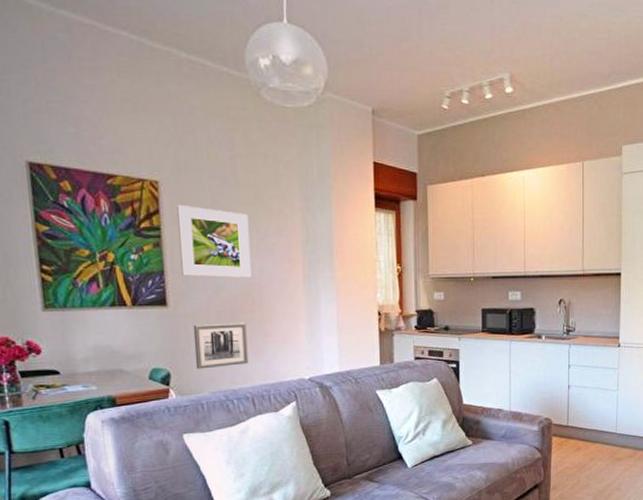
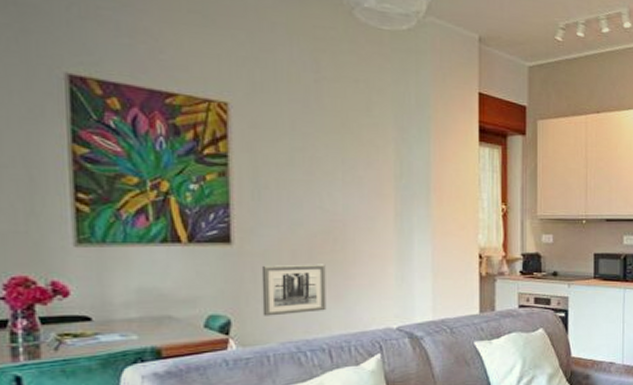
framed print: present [177,204,252,278] -> none [249,129,334,214]

